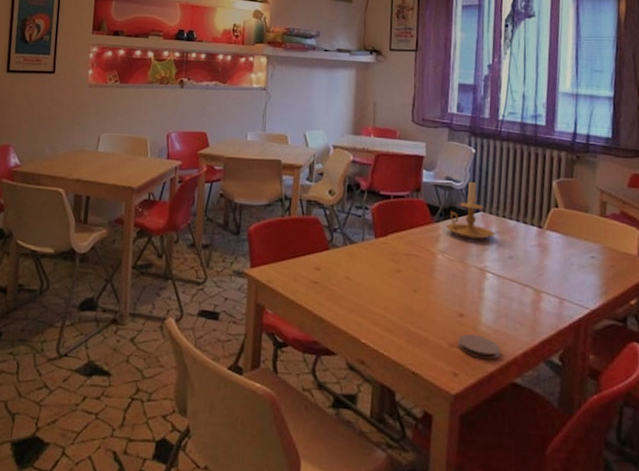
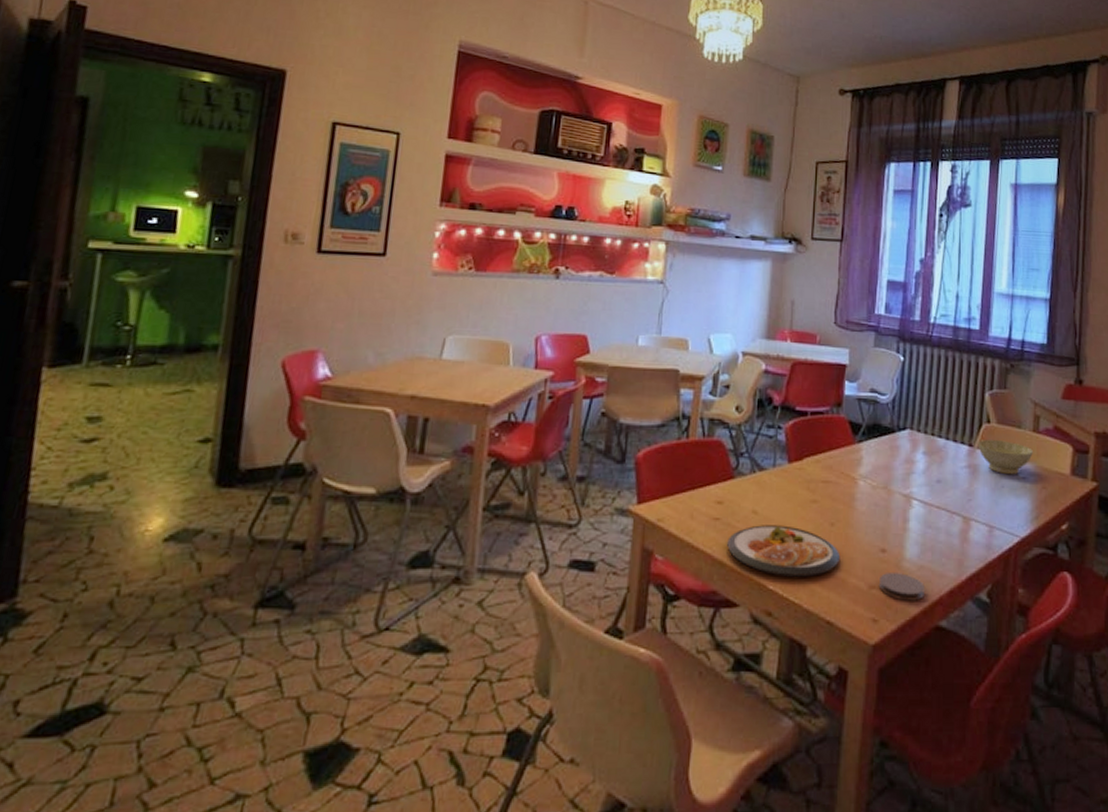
dish: none [325,289,423,334] -> present [727,525,841,577]
candle holder: present [446,180,496,240] -> none [869,393,923,462]
bowl: none [547,222,600,254] -> present [978,440,1033,475]

